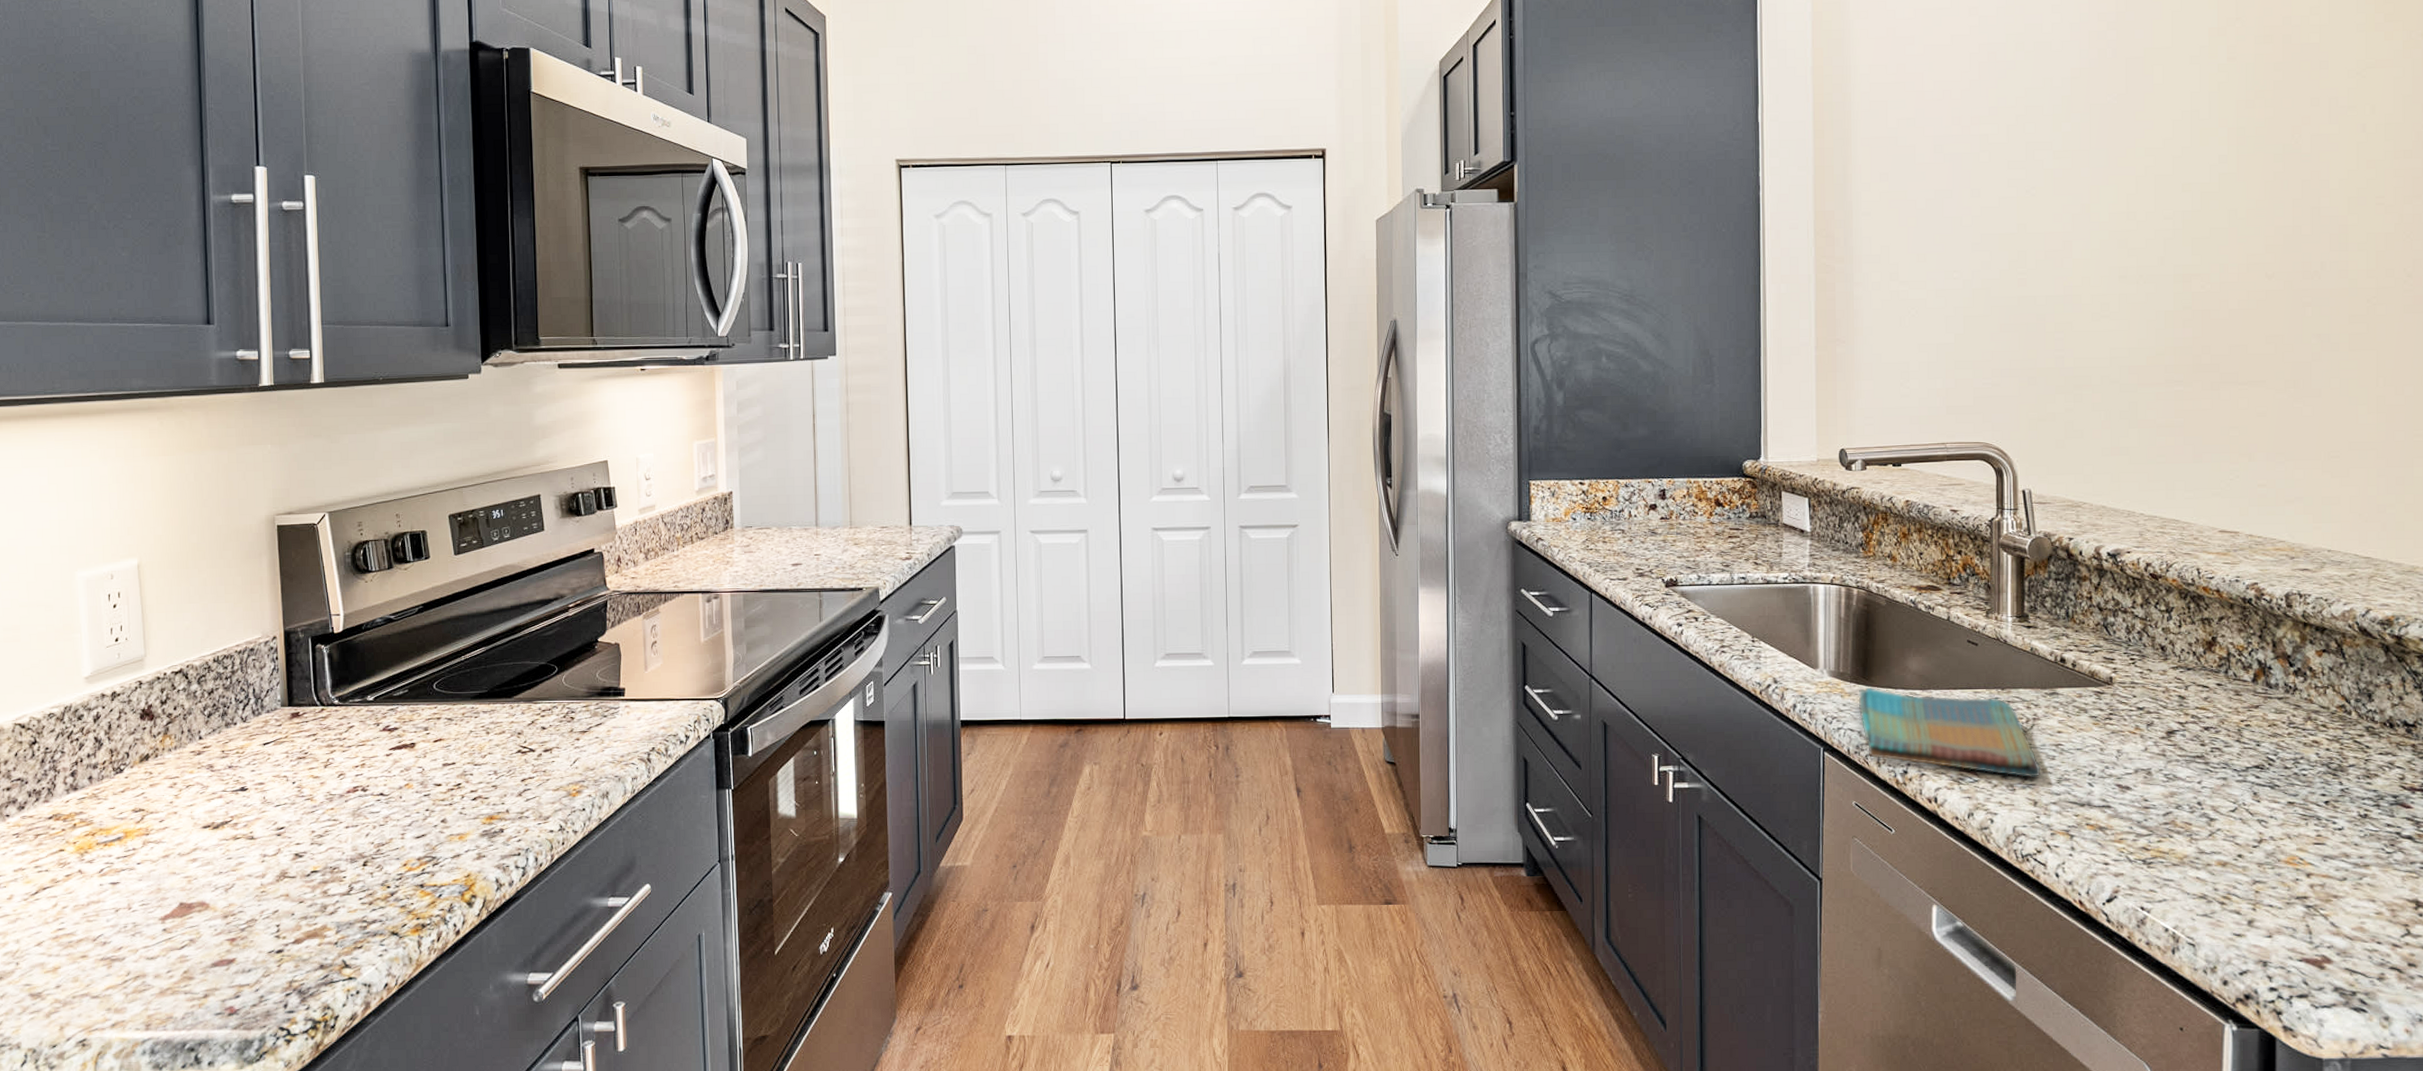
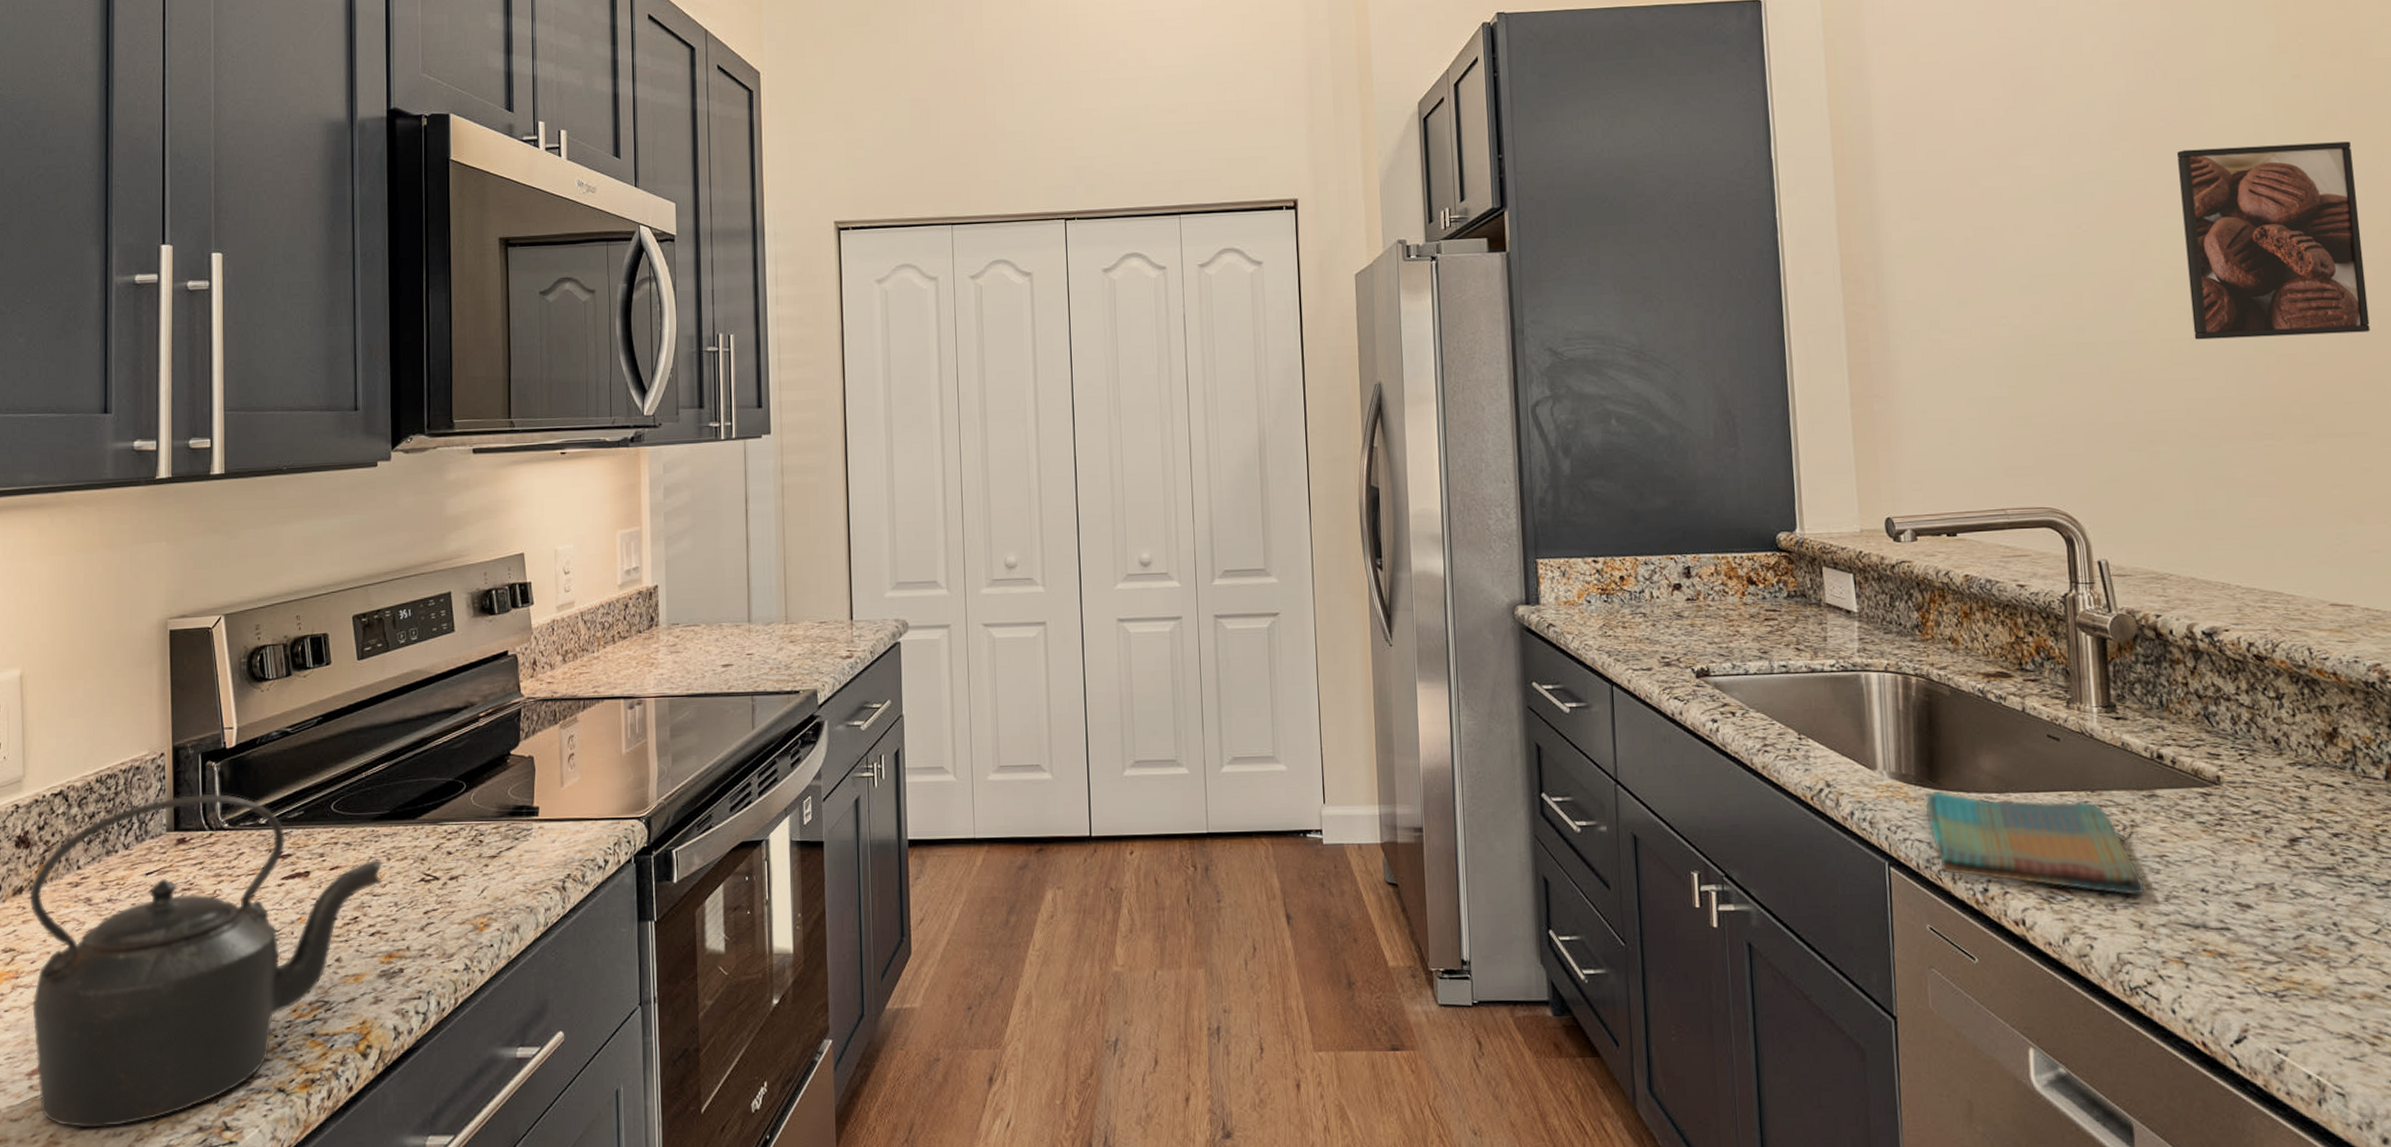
kettle: none [155,673,482,965] -> present [29,793,382,1128]
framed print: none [2120,119,2276,296] -> present [2177,141,2370,340]

